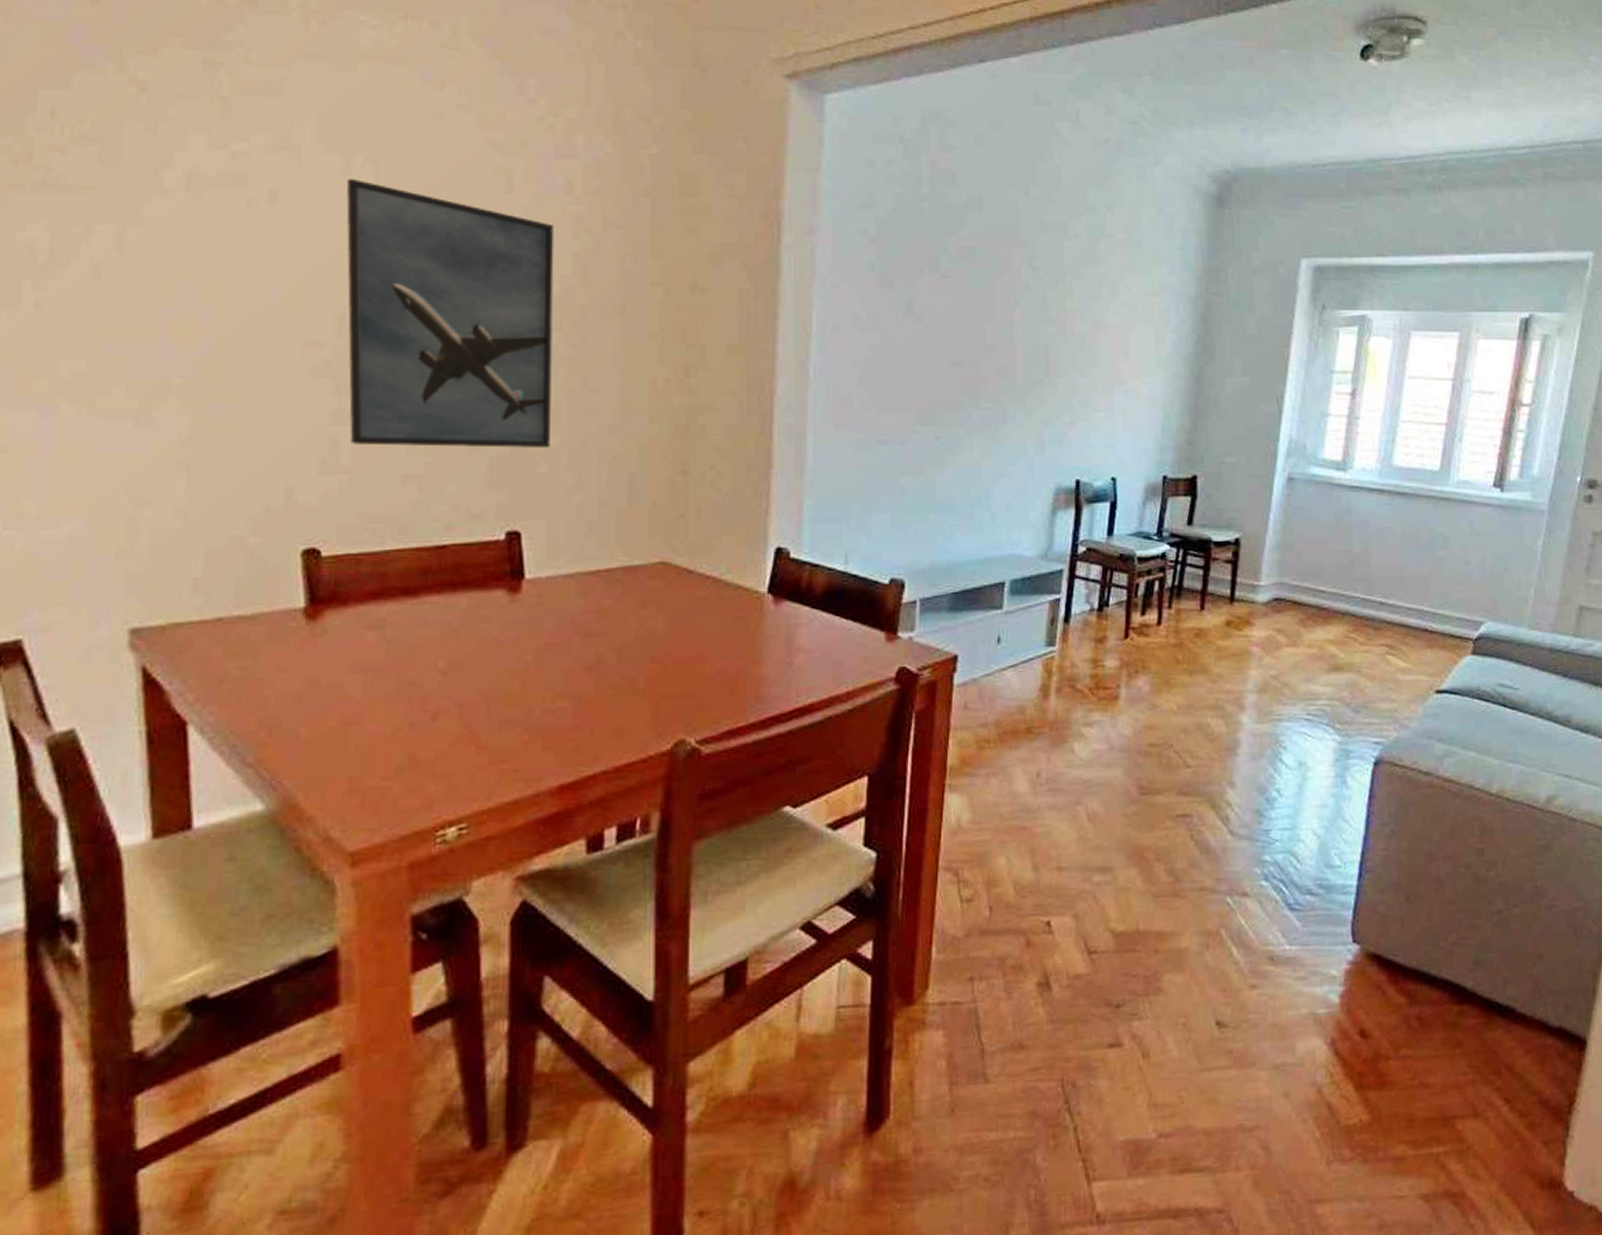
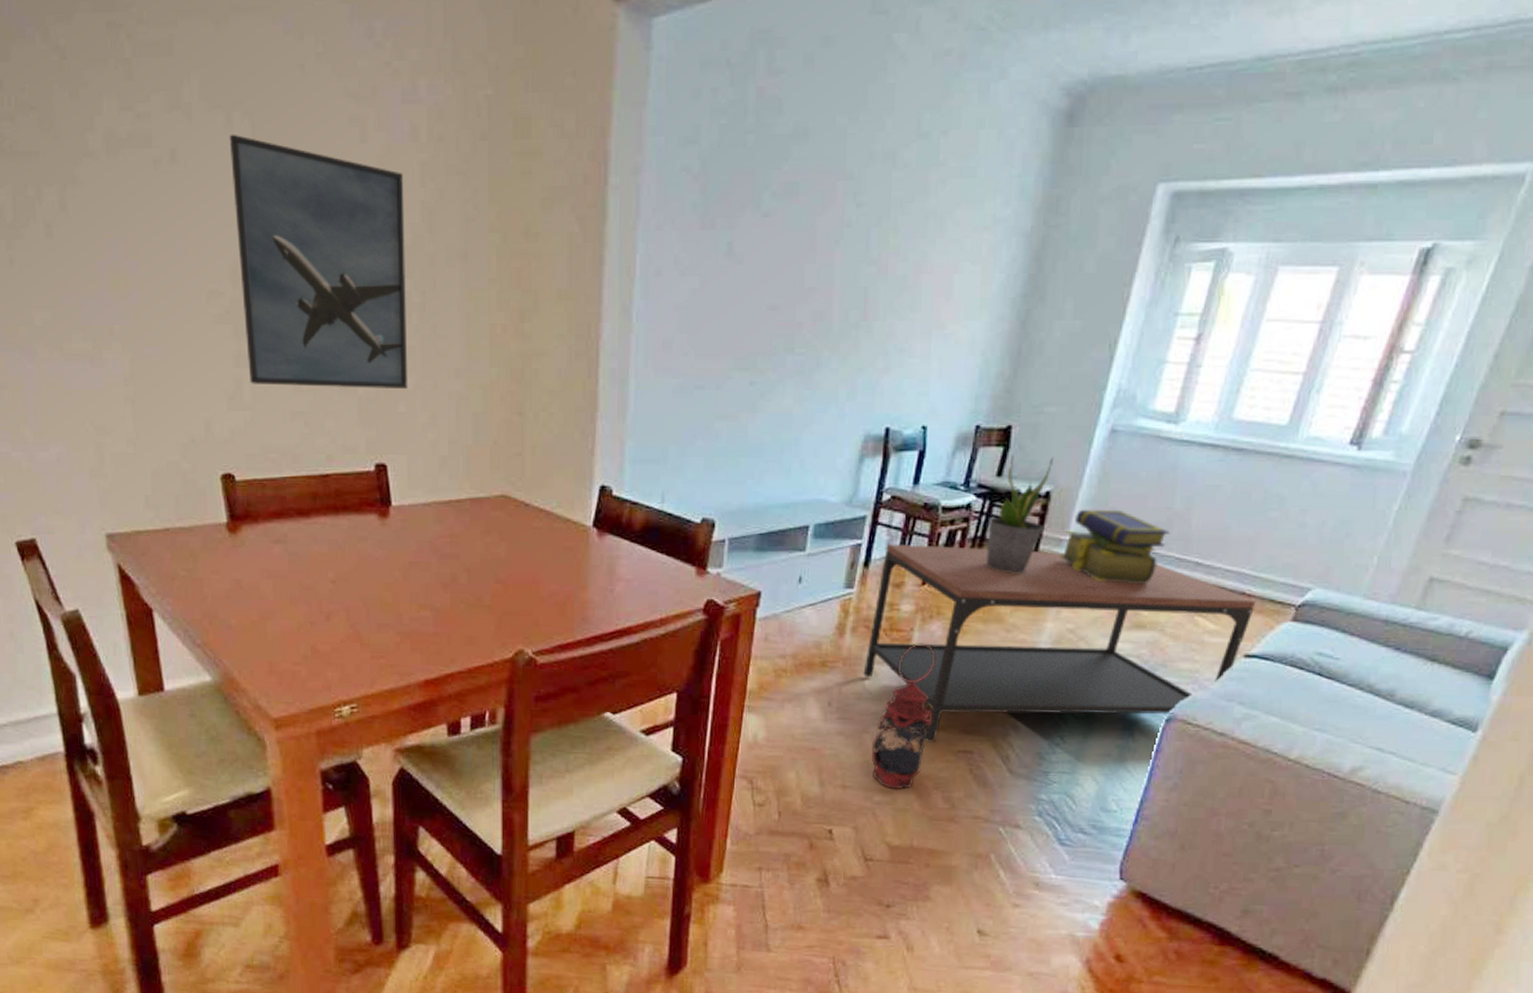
coffee table: none [1071,597,1438,809] -> present [863,544,1256,743]
lantern: none [1086,700,1148,867] -> present [871,643,936,790]
potted plant: none [1183,503,1240,622] -> present [986,454,1054,574]
stack of books: none [1254,553,1353,626] -> present [1059,509,1170,585]

